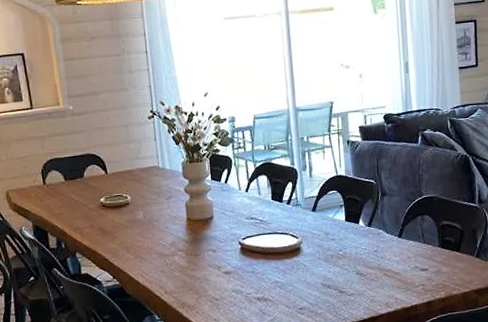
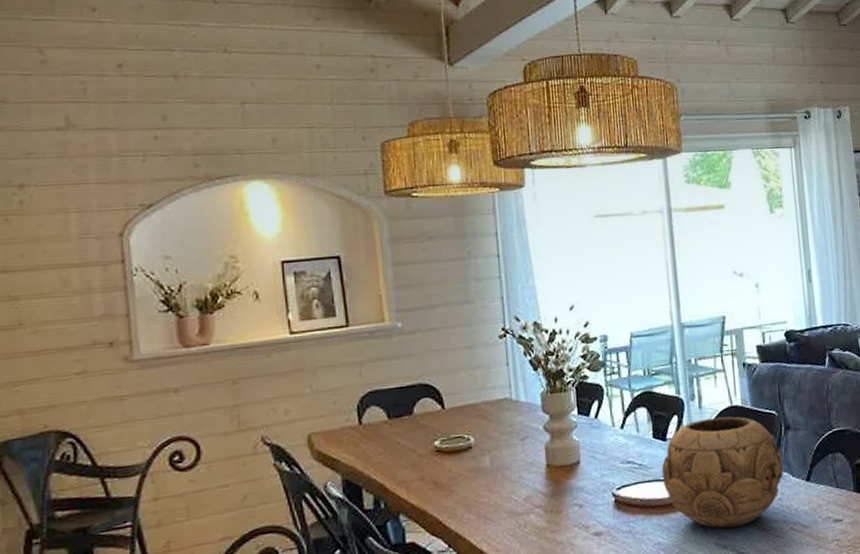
decorative bowl: none [278,184,379,272] -> present [661,416,784,528]

